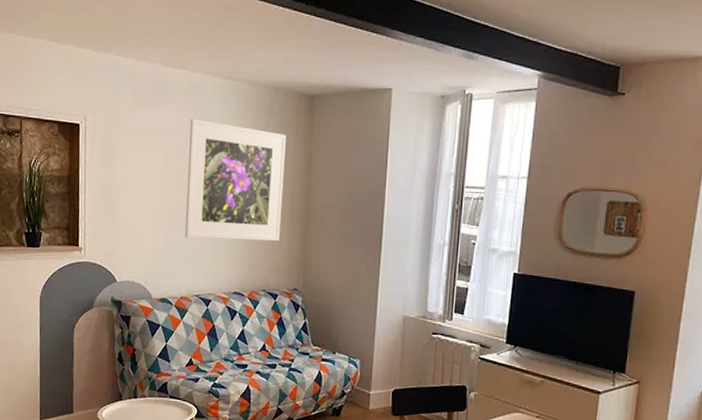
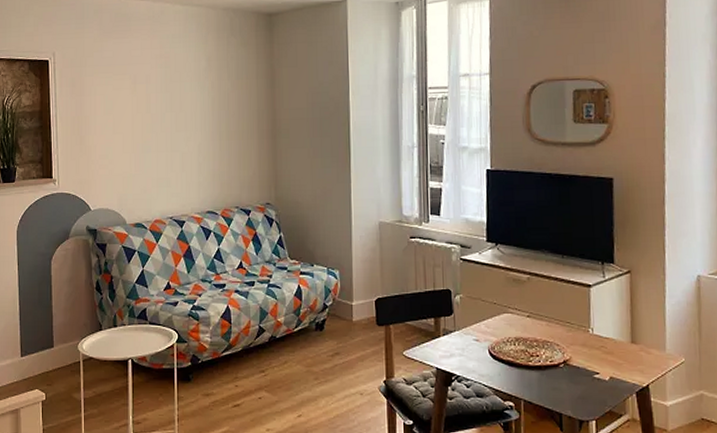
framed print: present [184,119,286,242] -> none [154,45,249,162]

